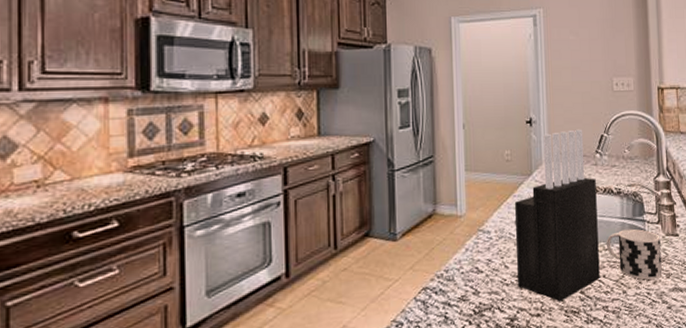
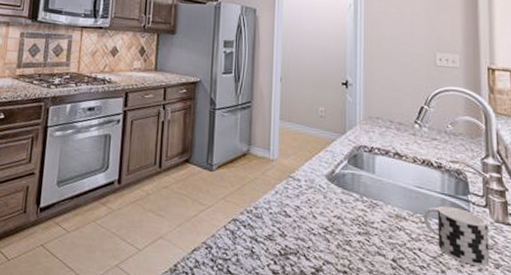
knife block: present [515,129,600,302] -> none [324,97,415,265]

